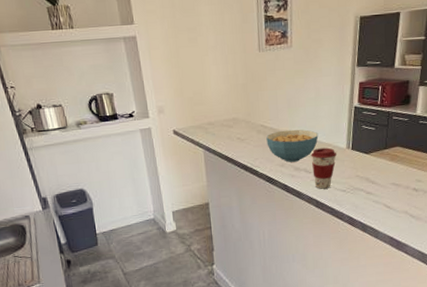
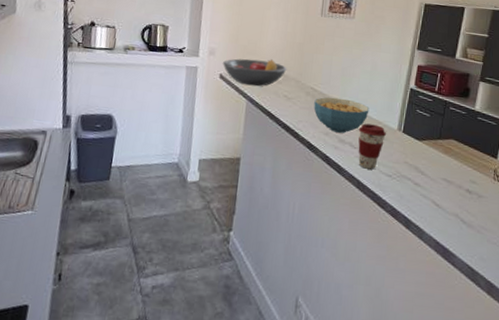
fruit bowl: none [174,105,236,136] -> present [223,58,287,86]

